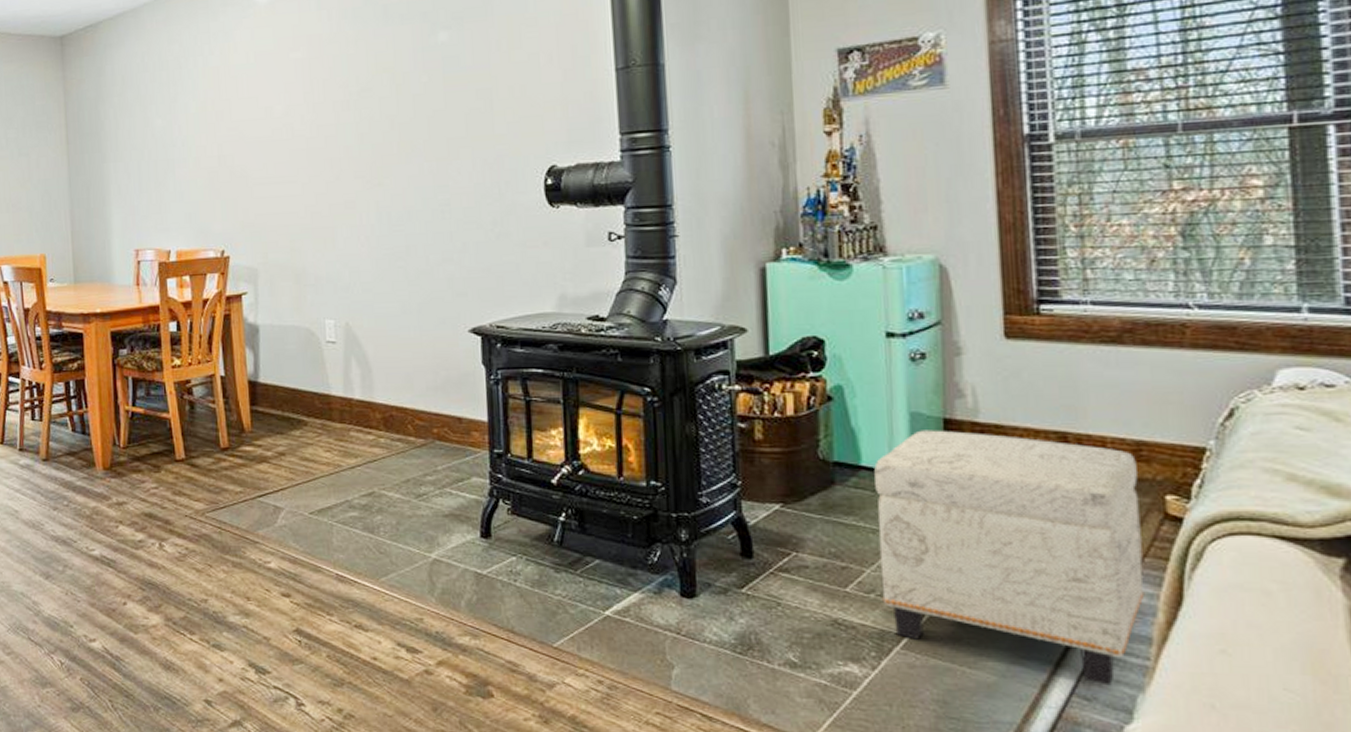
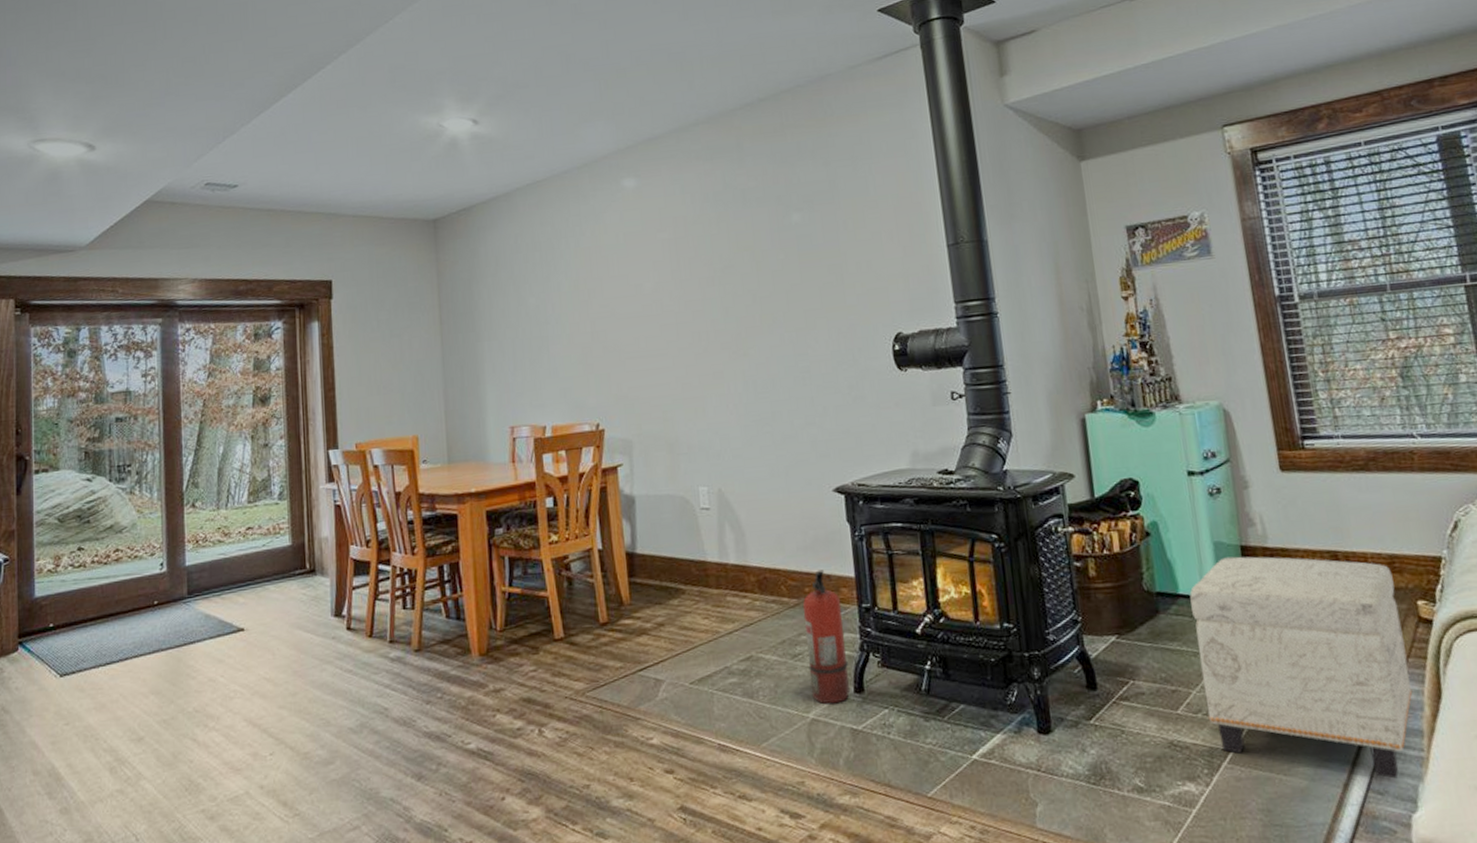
fire extinguisher: none [429,411,476,547] -> present [802,569,850,704]

